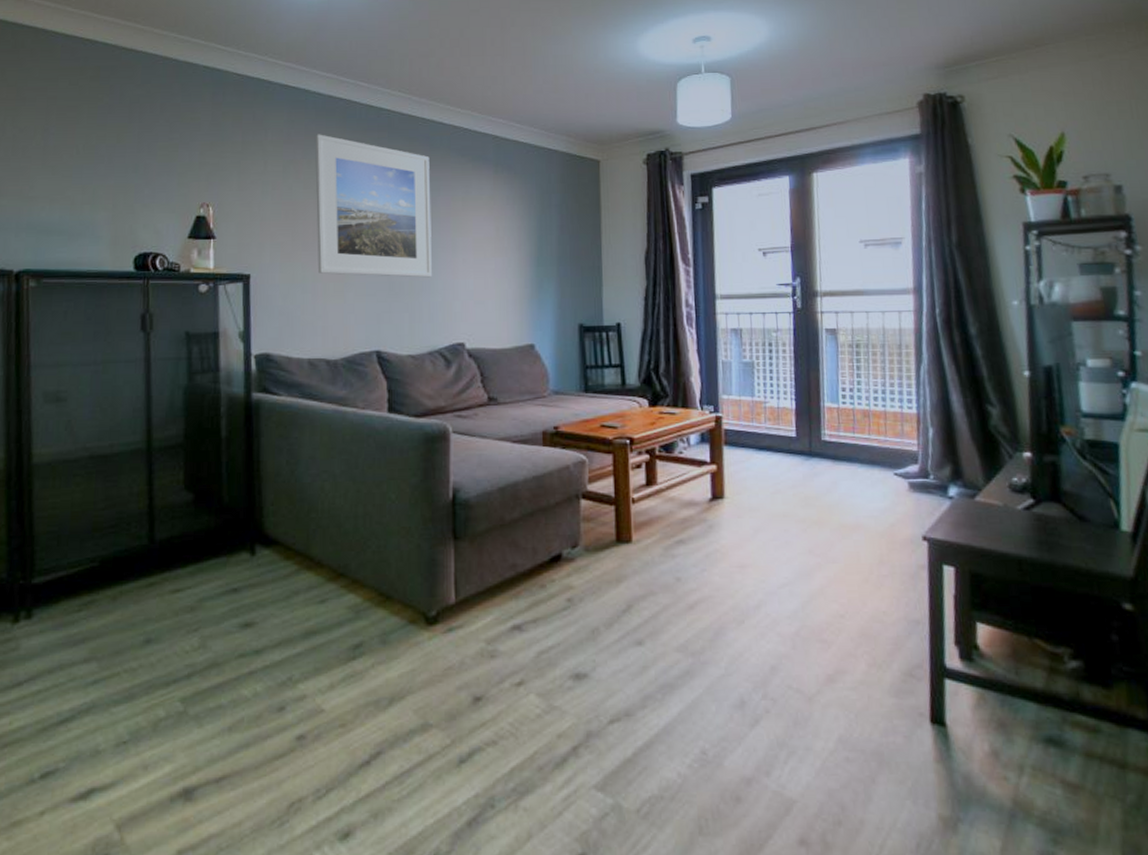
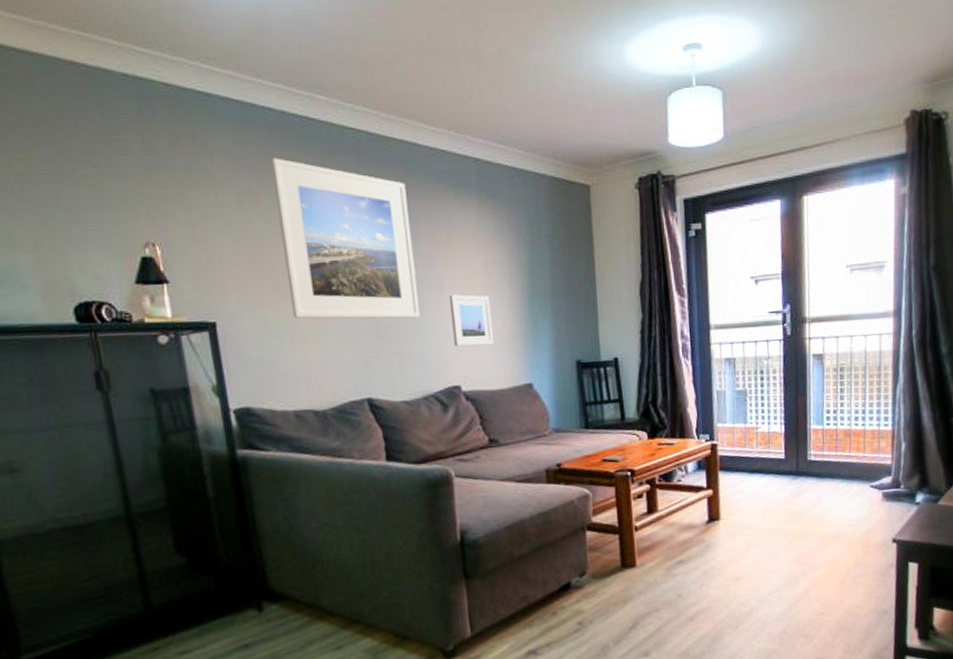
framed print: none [461,257,499,306] -> present [449,294,494,347]

